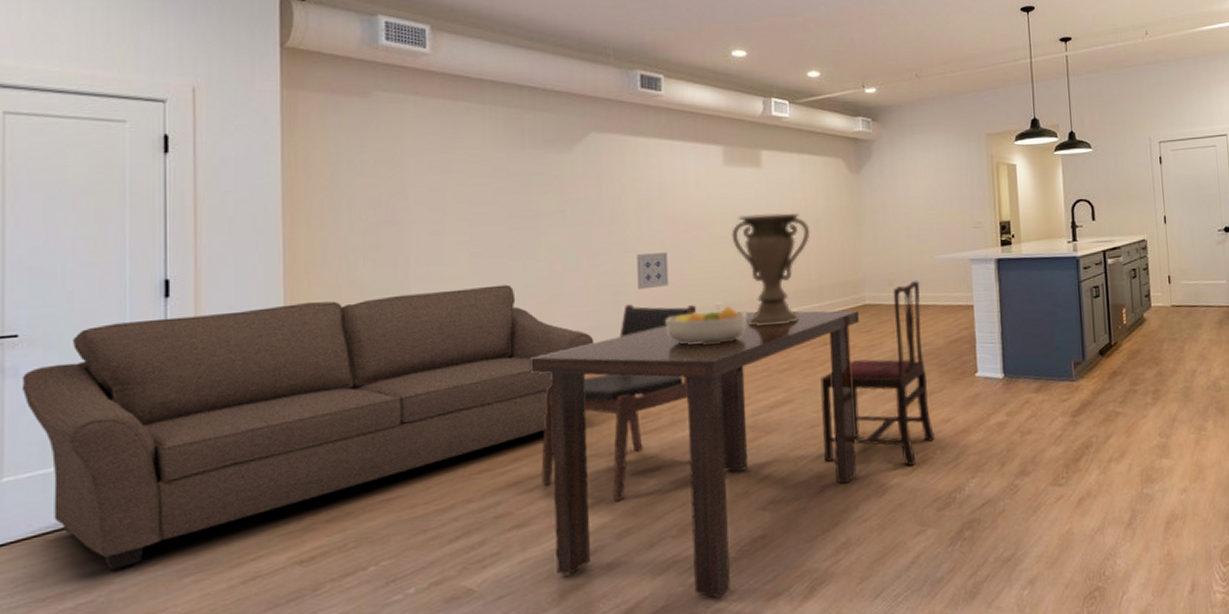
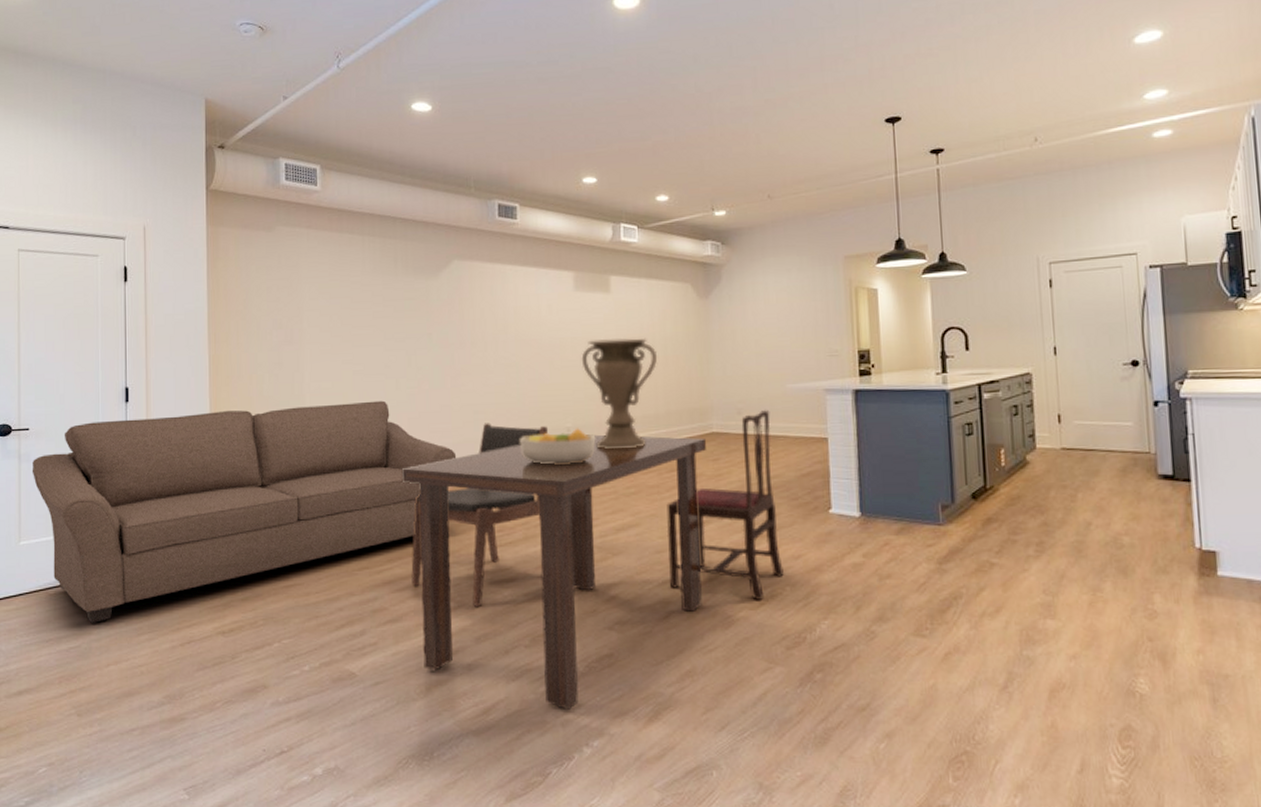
wall art: present [636,252,669,290] -> none [494,375,523,410]

